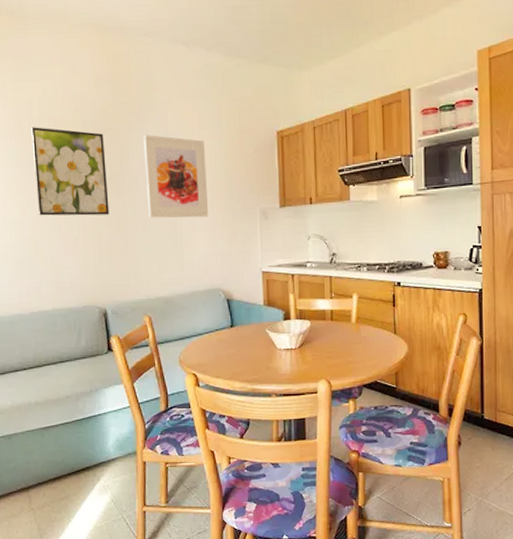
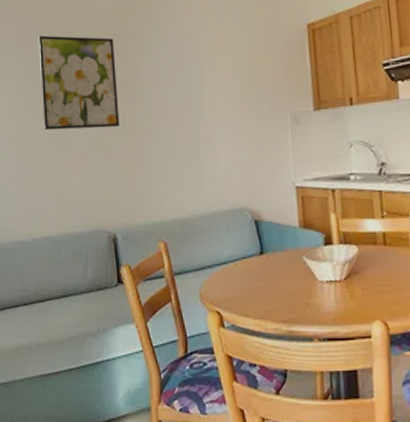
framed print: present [143,135,209,218] -> none [156,36,231,129]

